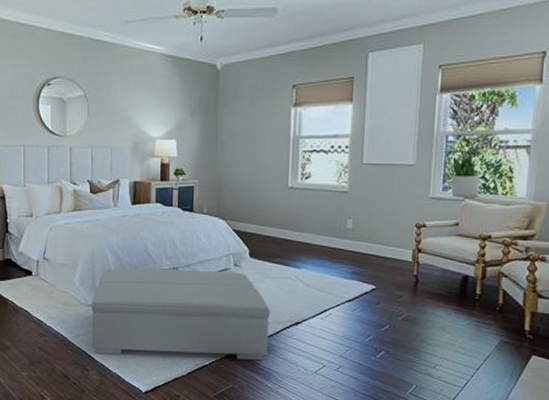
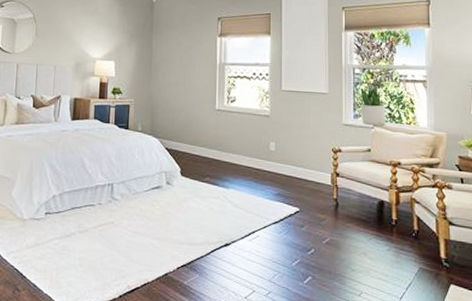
ottoman: present [90,268,271,360] -> none [25,182,201,283]

